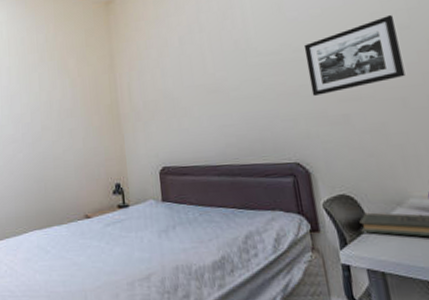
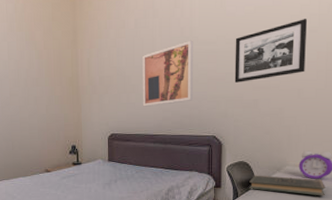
wall art: none [192,52,262,132] -> present [143,40,194,107]

